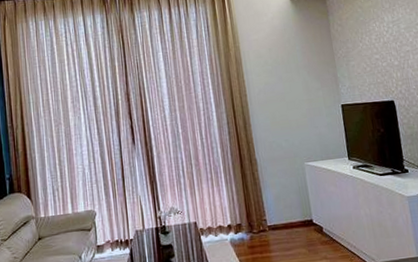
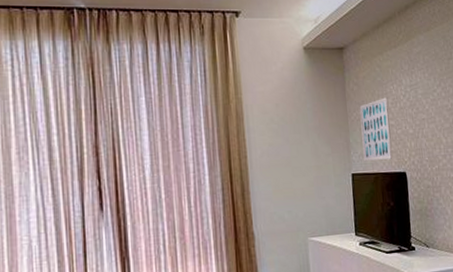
wall art: none [344,34,380,93] -> present [359,97,393,161]

